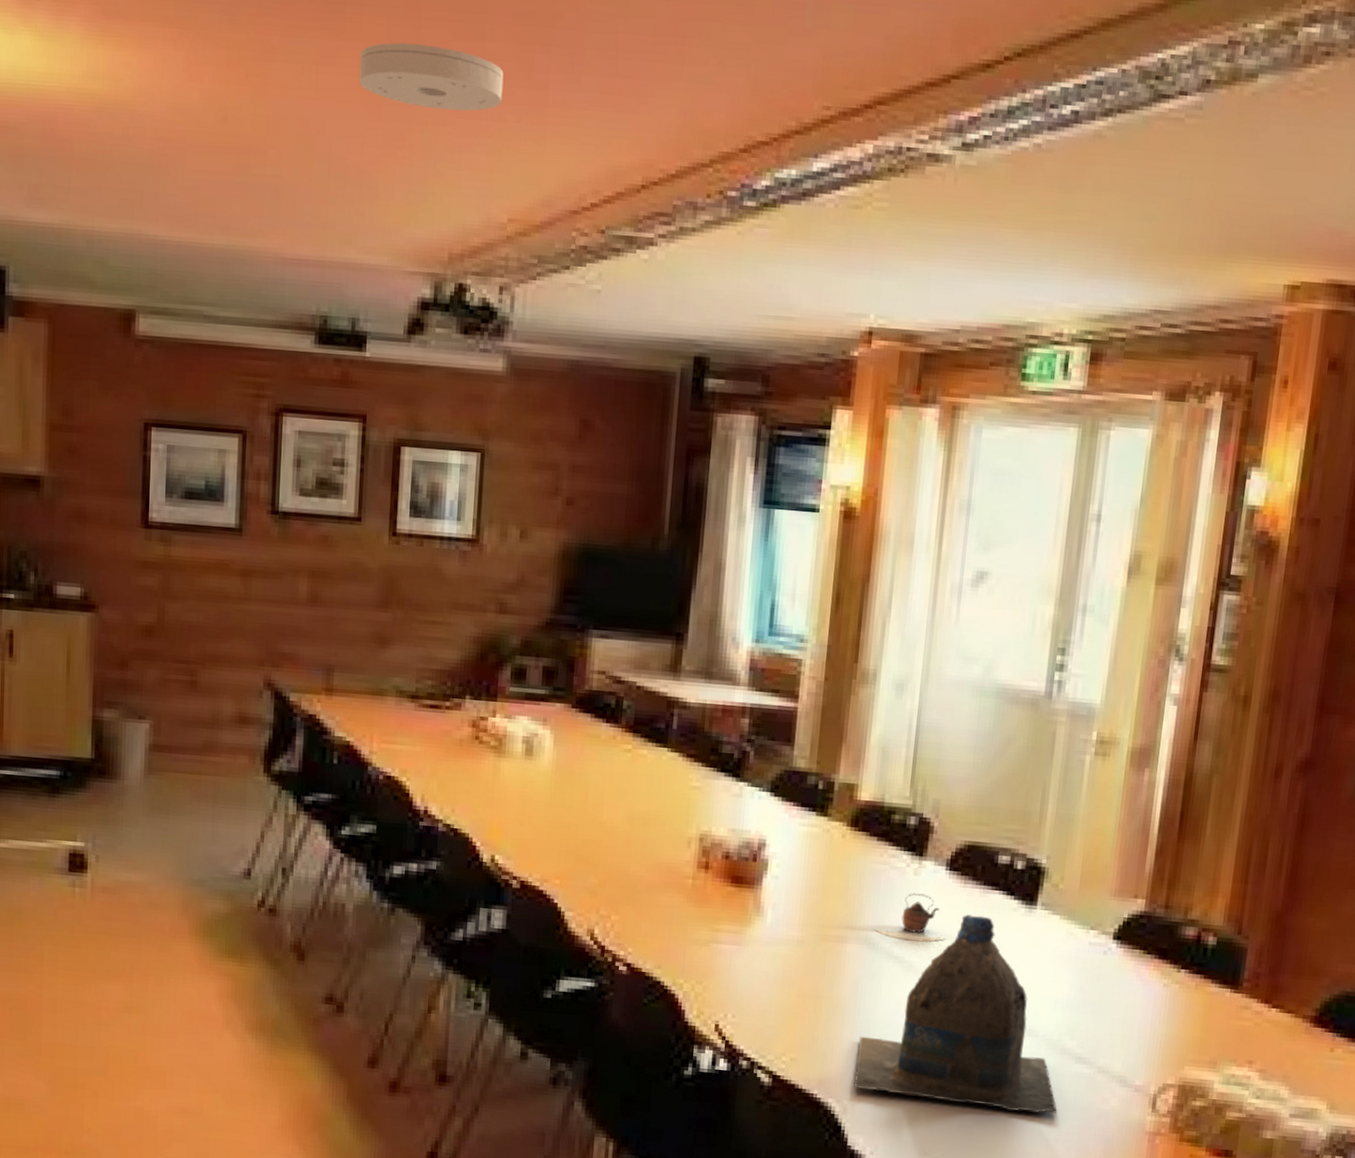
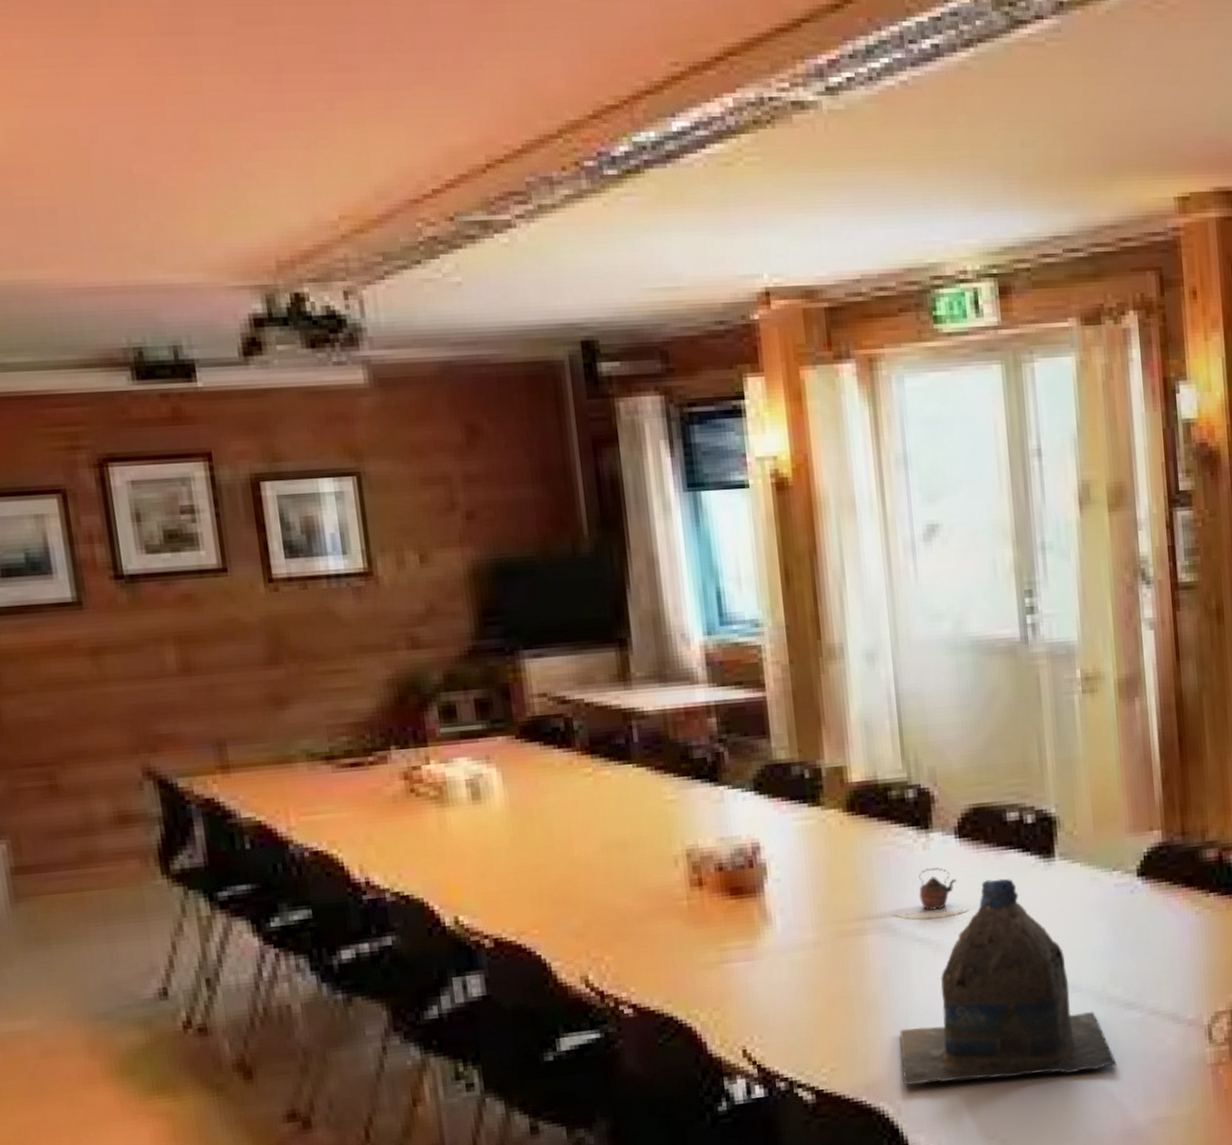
smoke detector: present [359,42,504,111] -> none [126,34,307,104]

